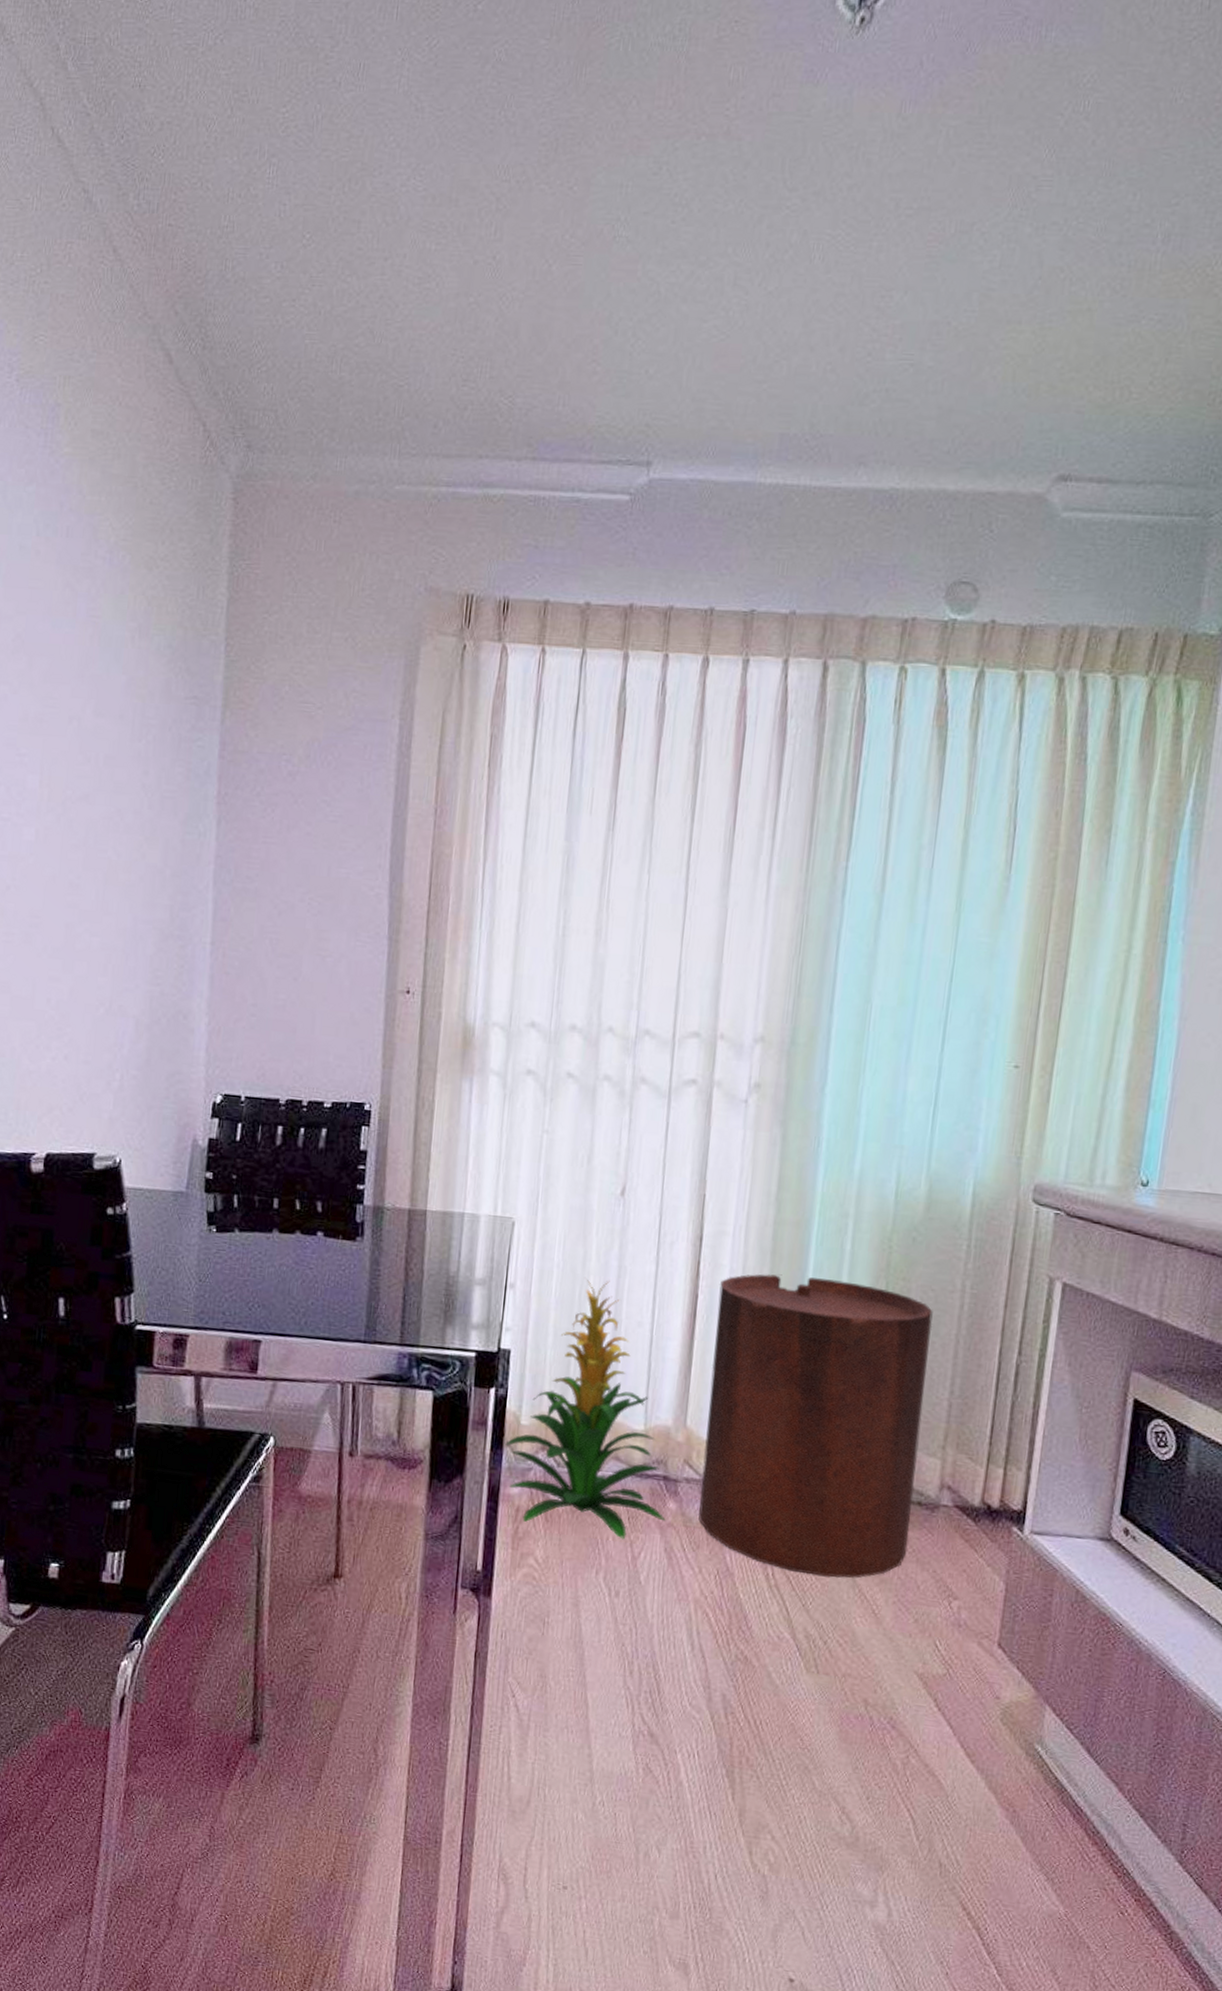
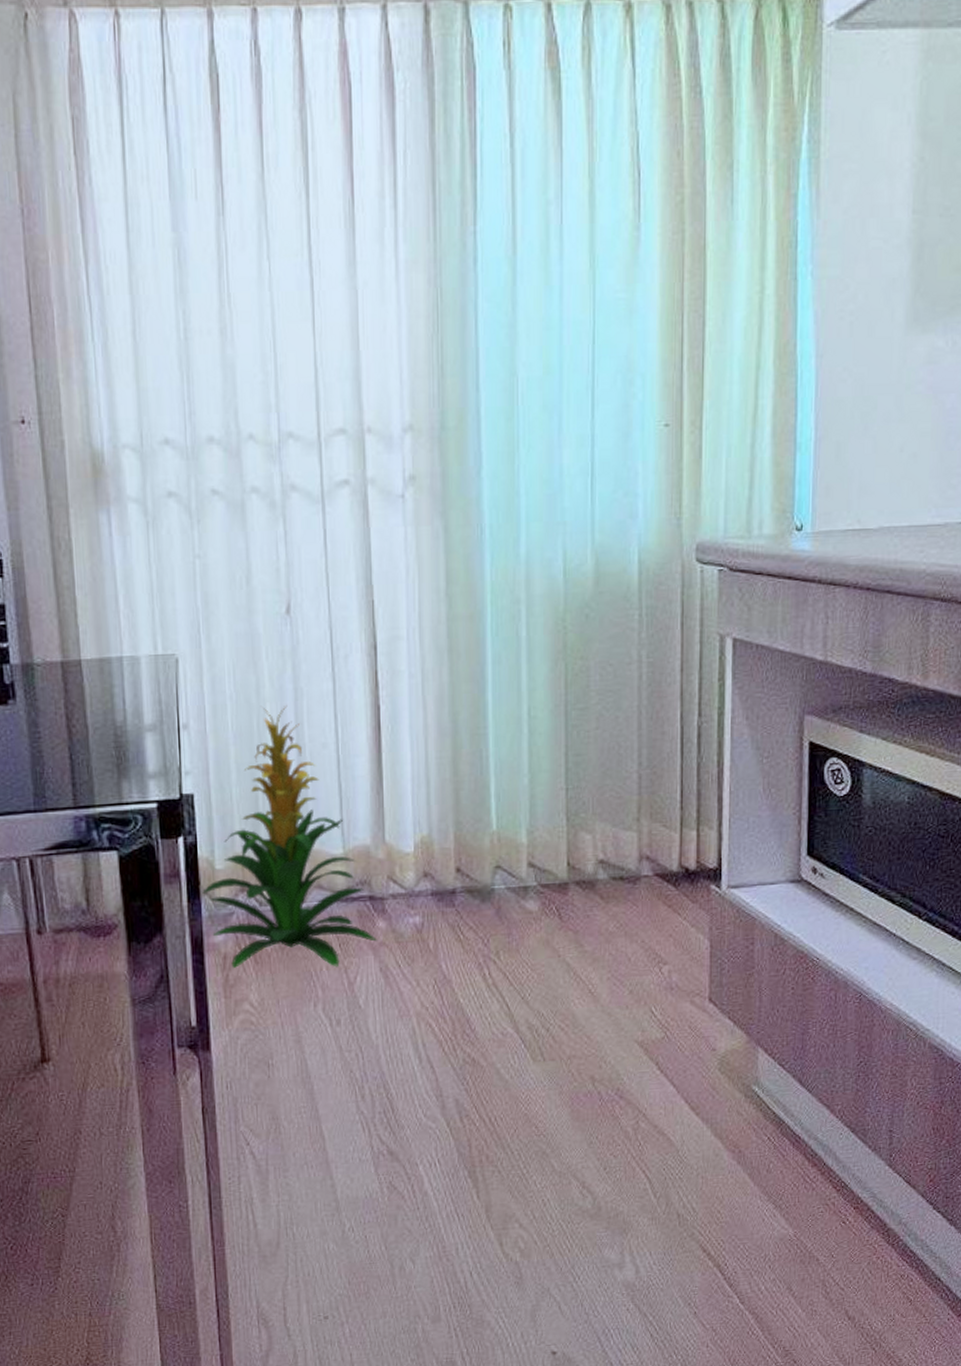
trash can: present [698,1274,933,1578] -> none [399,669,615,968]

